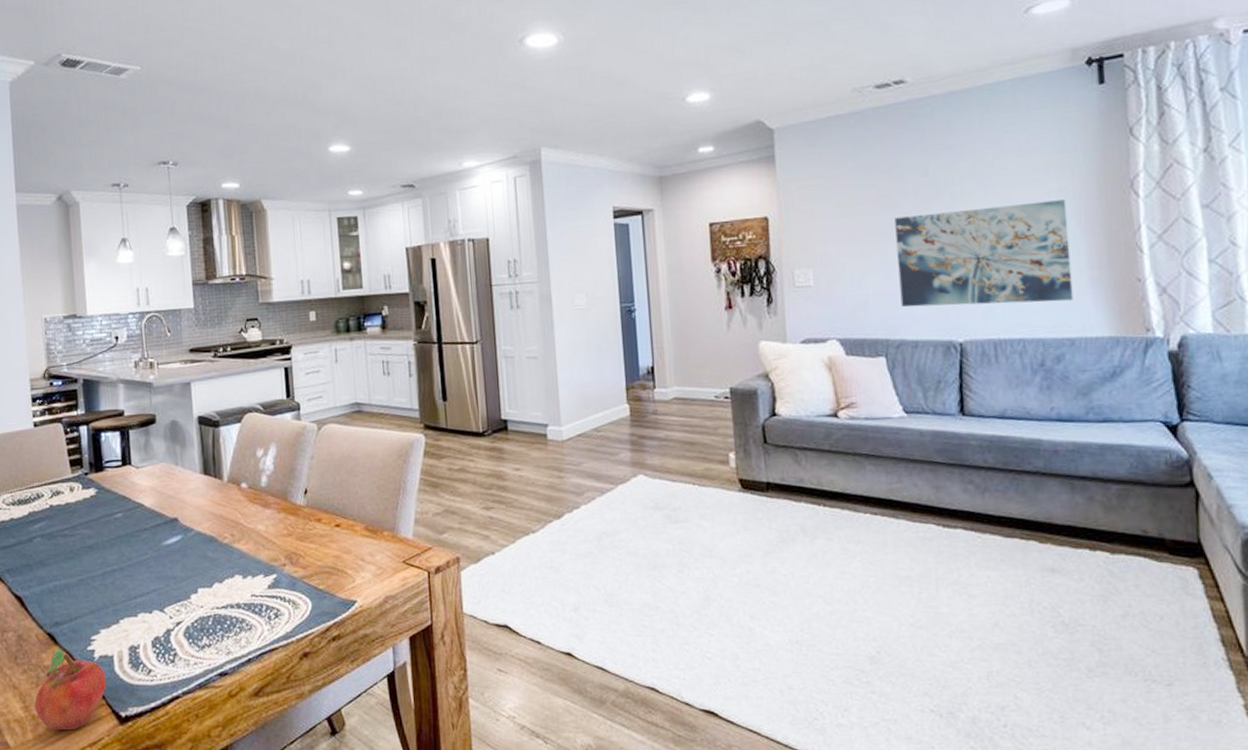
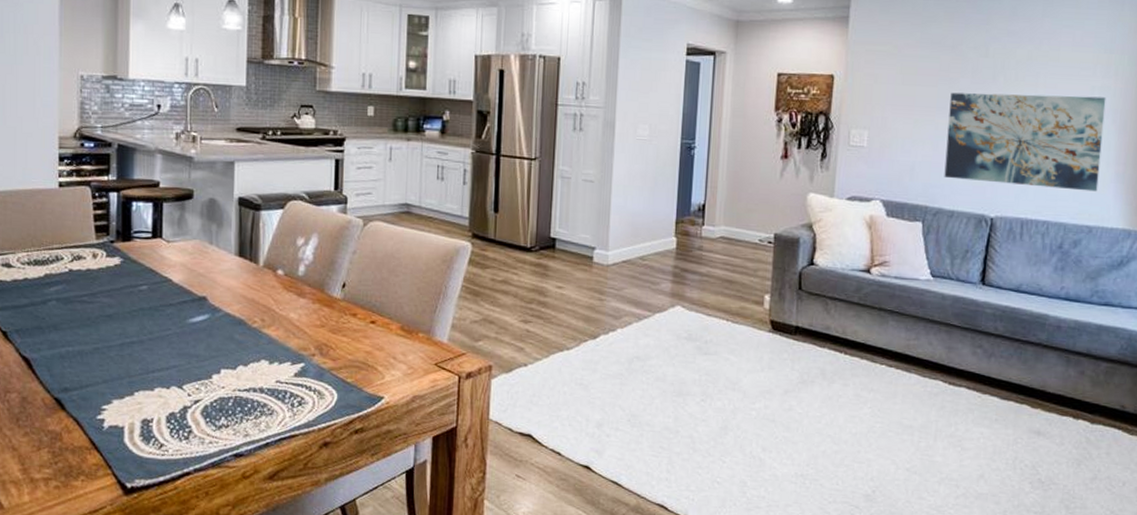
fruit: present [34,649,106,731] -> none [34,415,114,497]

